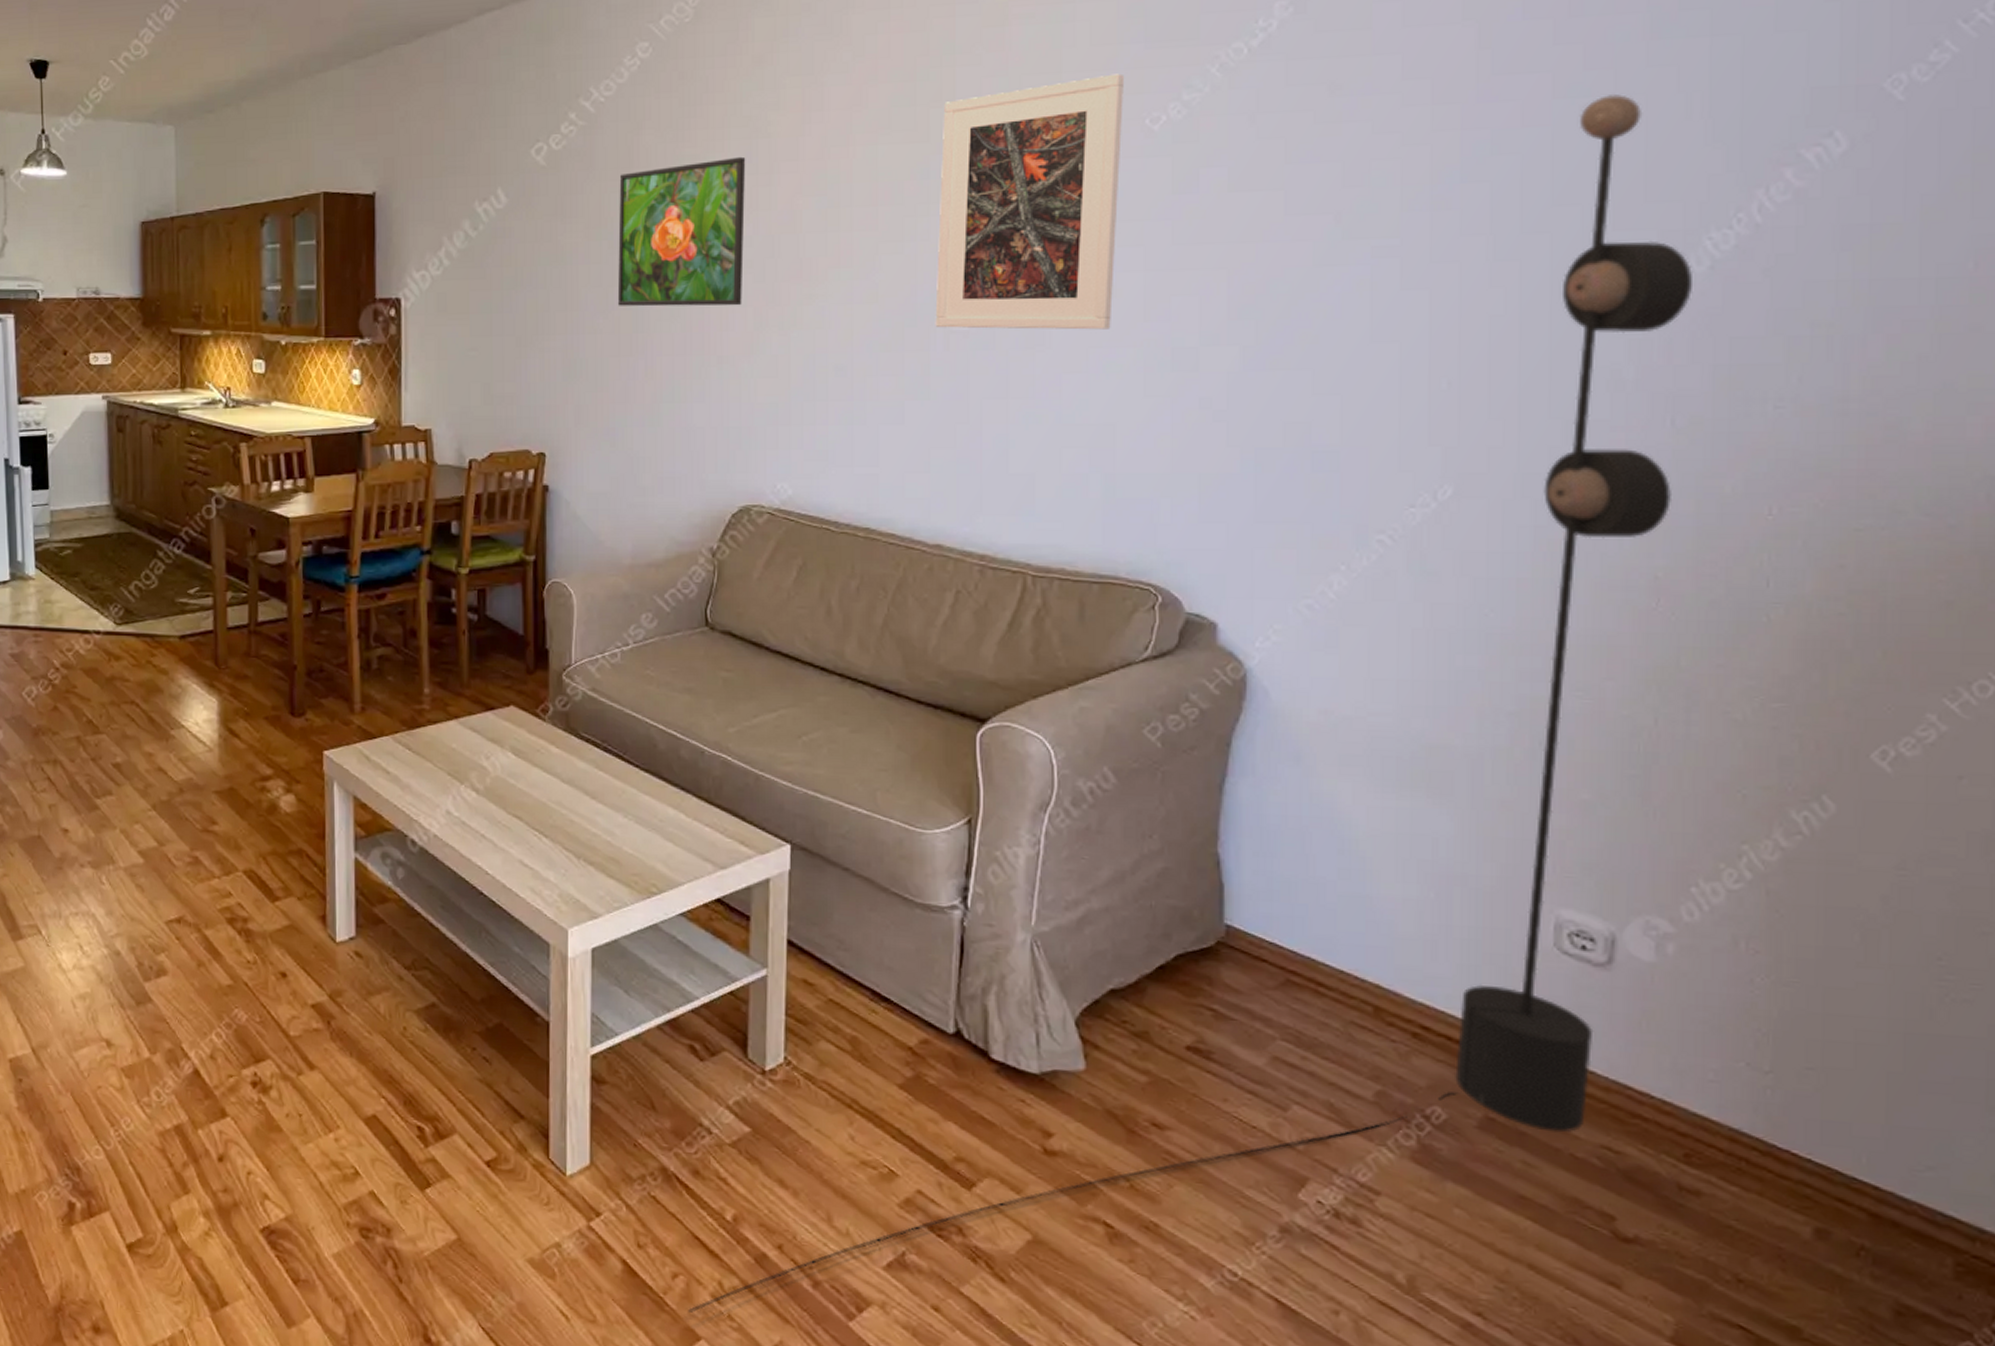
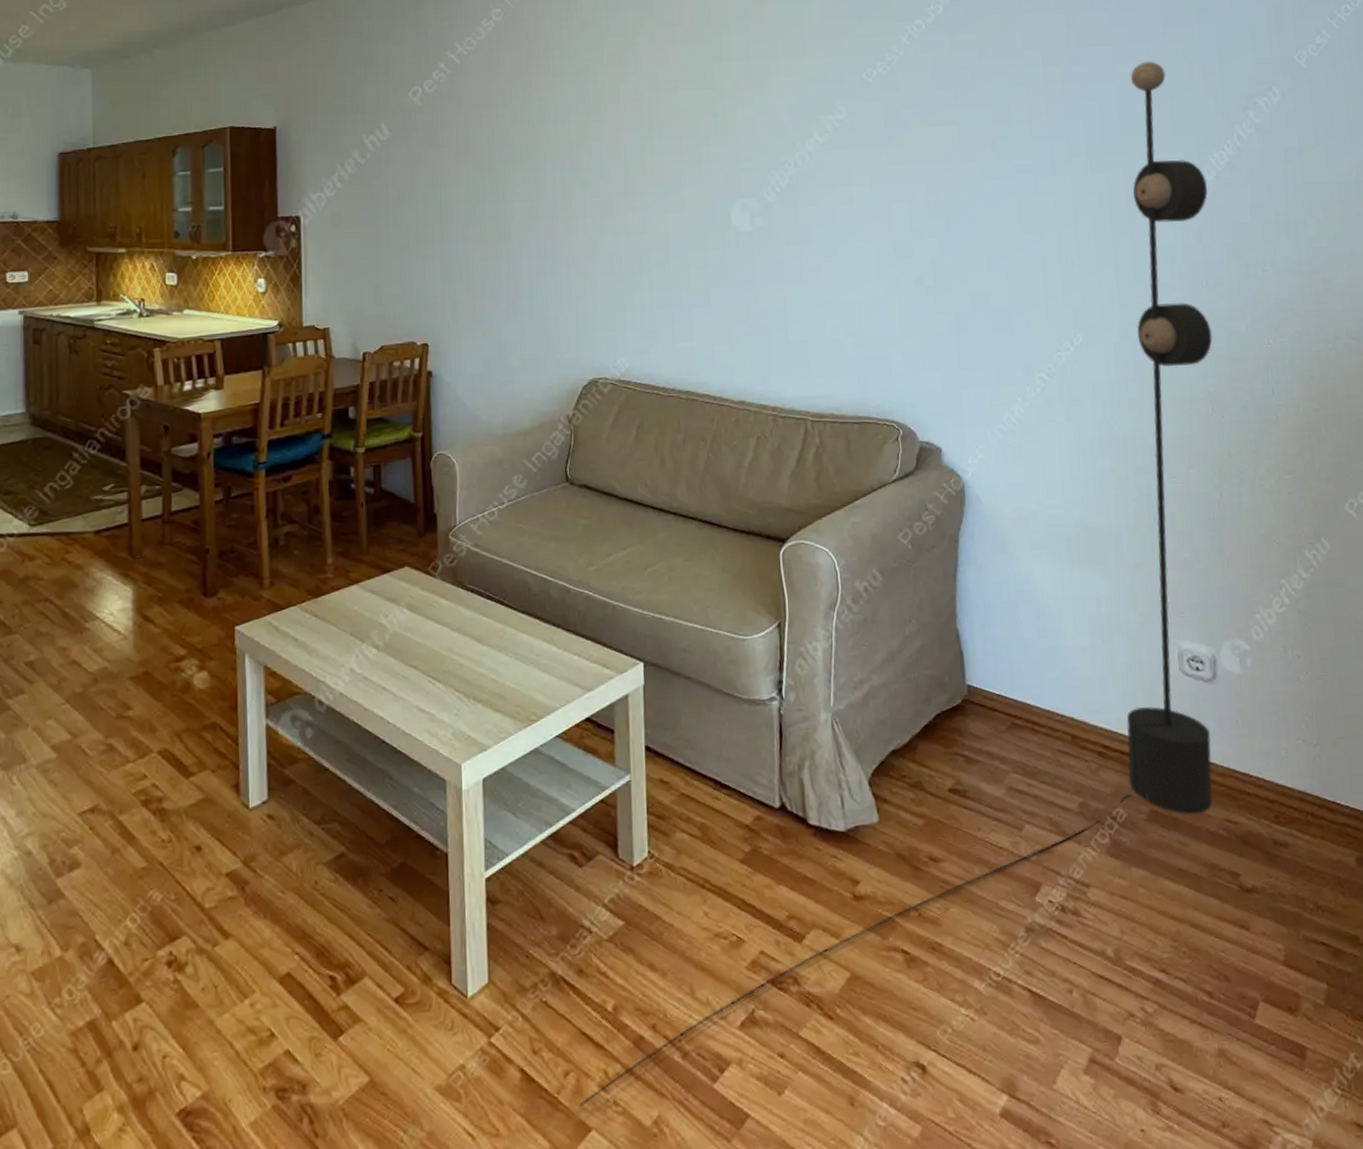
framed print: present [617,156,746,307] -> none [481,99,583,219]
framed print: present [935,73,1124,330] -> none [724,41,852,231]

